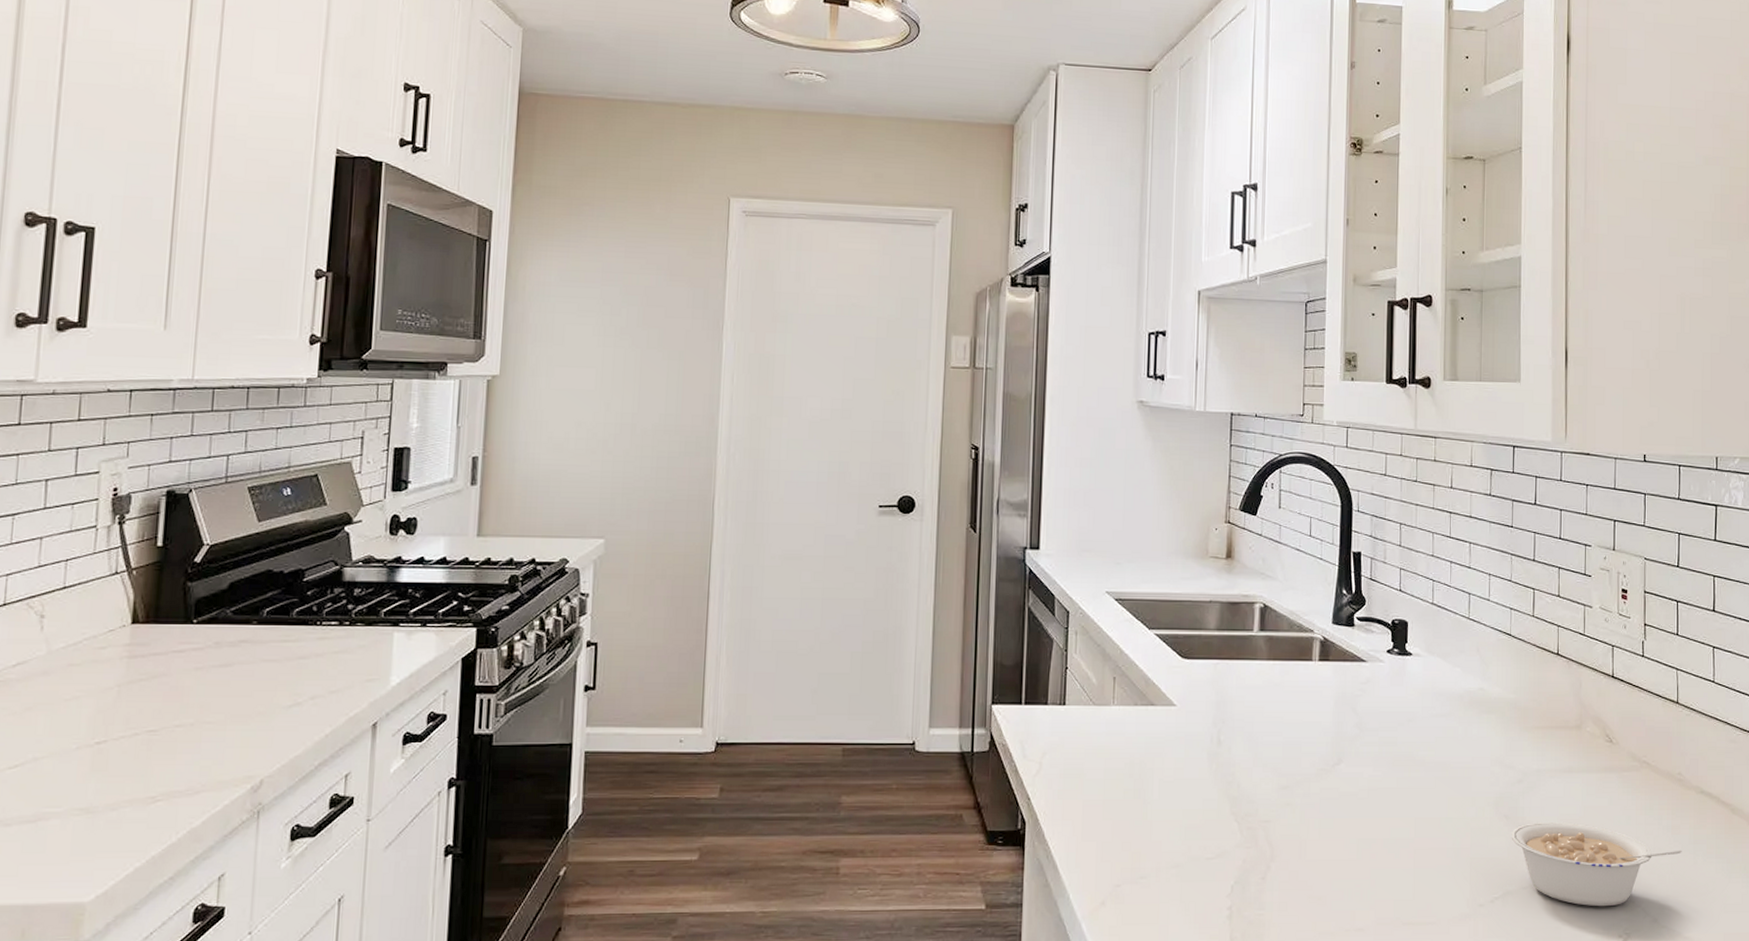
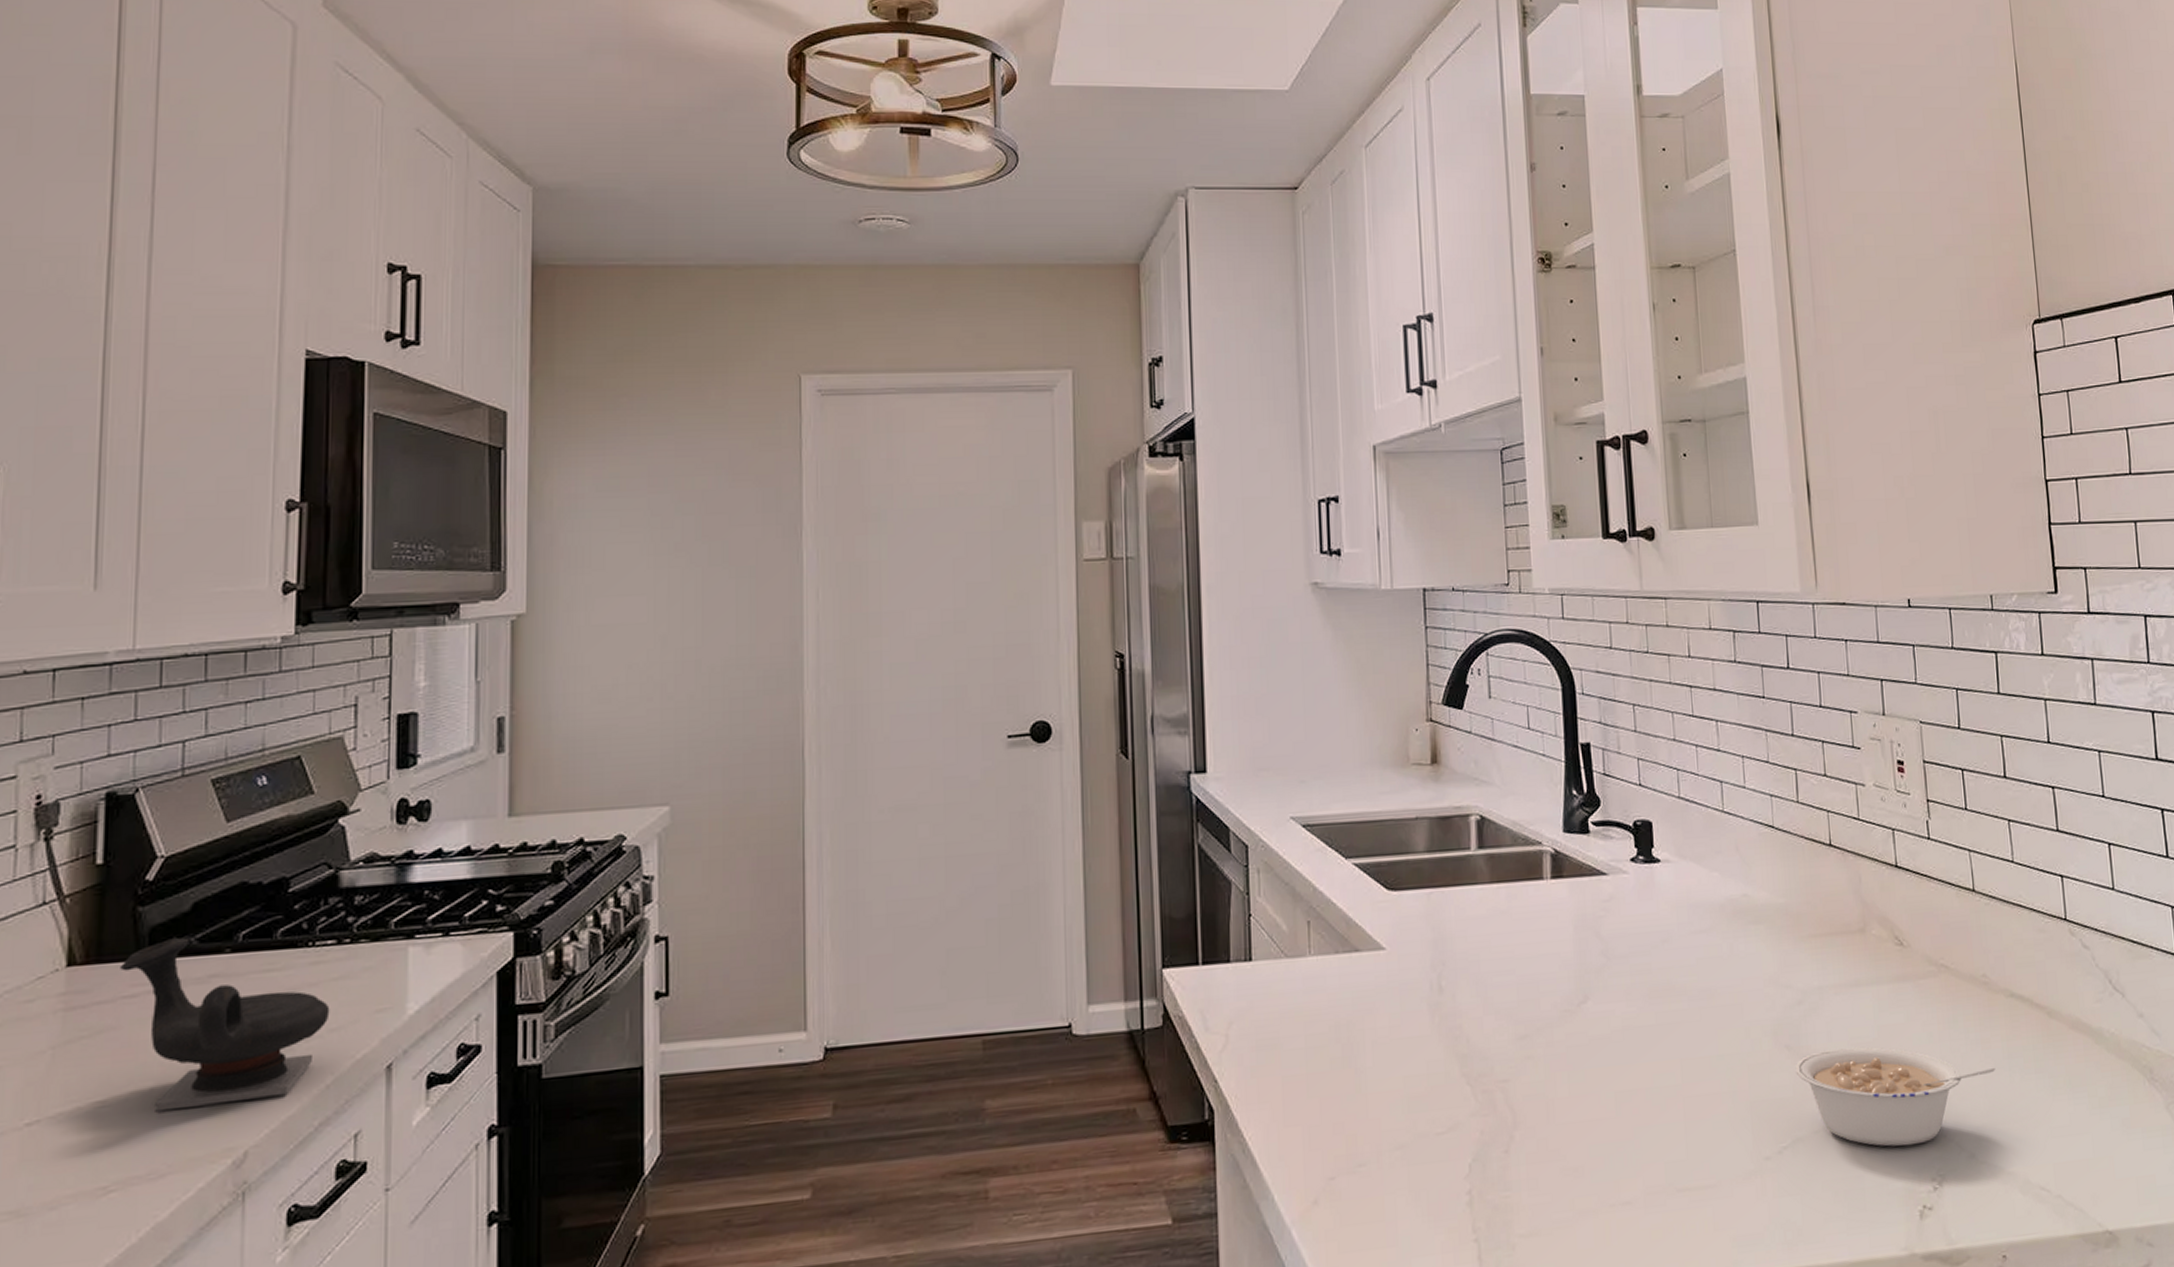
teapot: none [172,609,331,743] -> present [120,937,330,1112]

